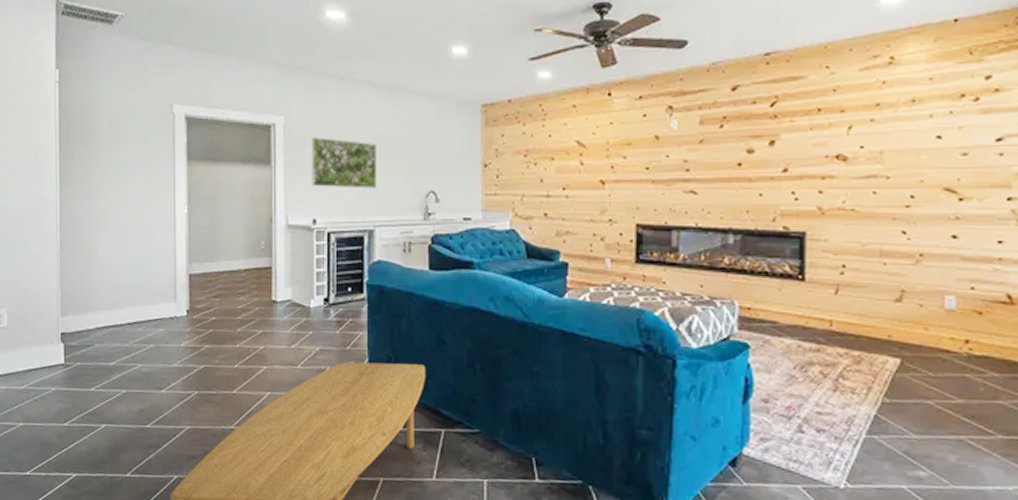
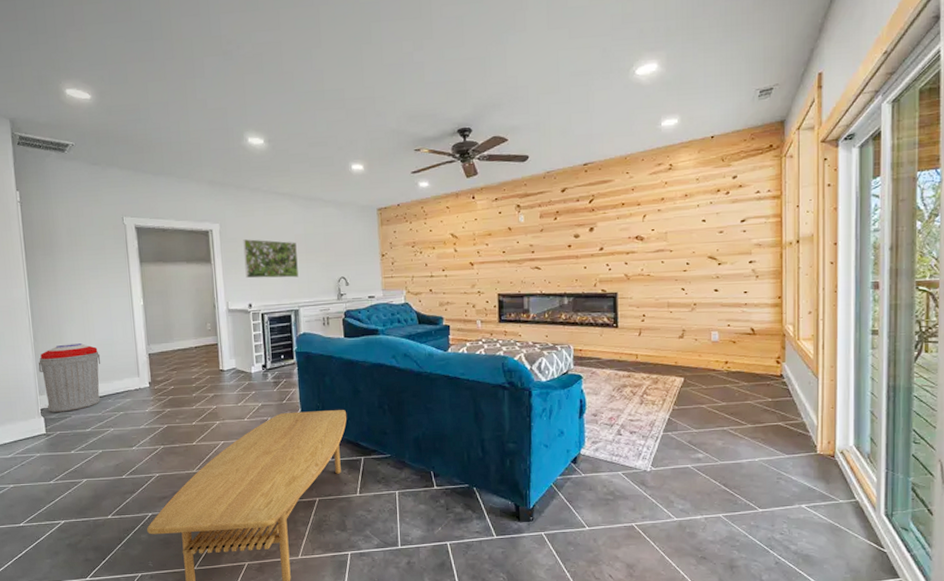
trash can: none [62,256,134,339] -> present [38,343,101,412]

